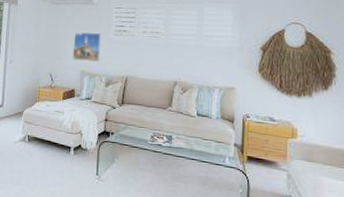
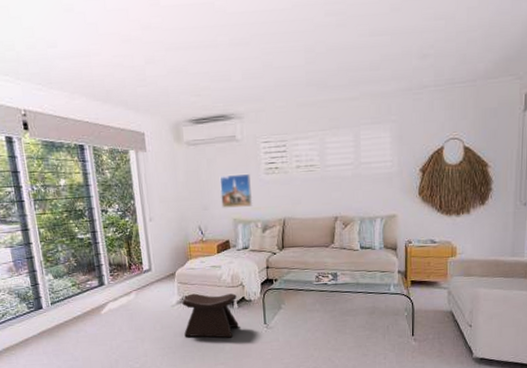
stool: none [21,133,74,184] -> present [182,293,239,338]

